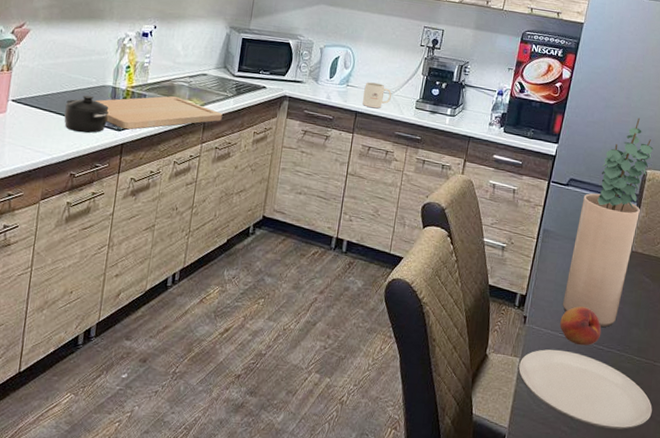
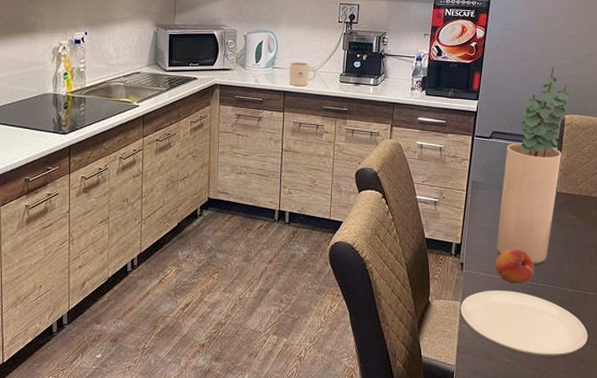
saucepan: present [64,94,109,133] -> none [11,104,53,139]
cutting board: present [95,96,223,130] -> none [39,97,159,132]

